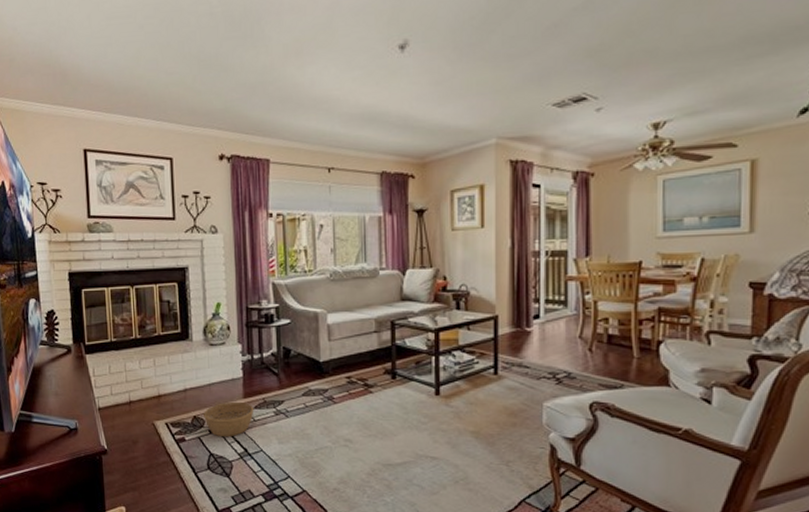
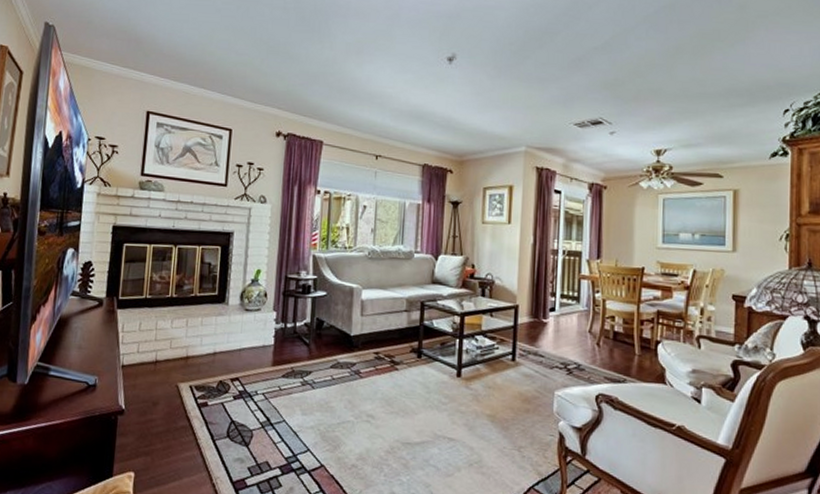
basket: present [203,401,254,438] -> none [230,368,282,405]

